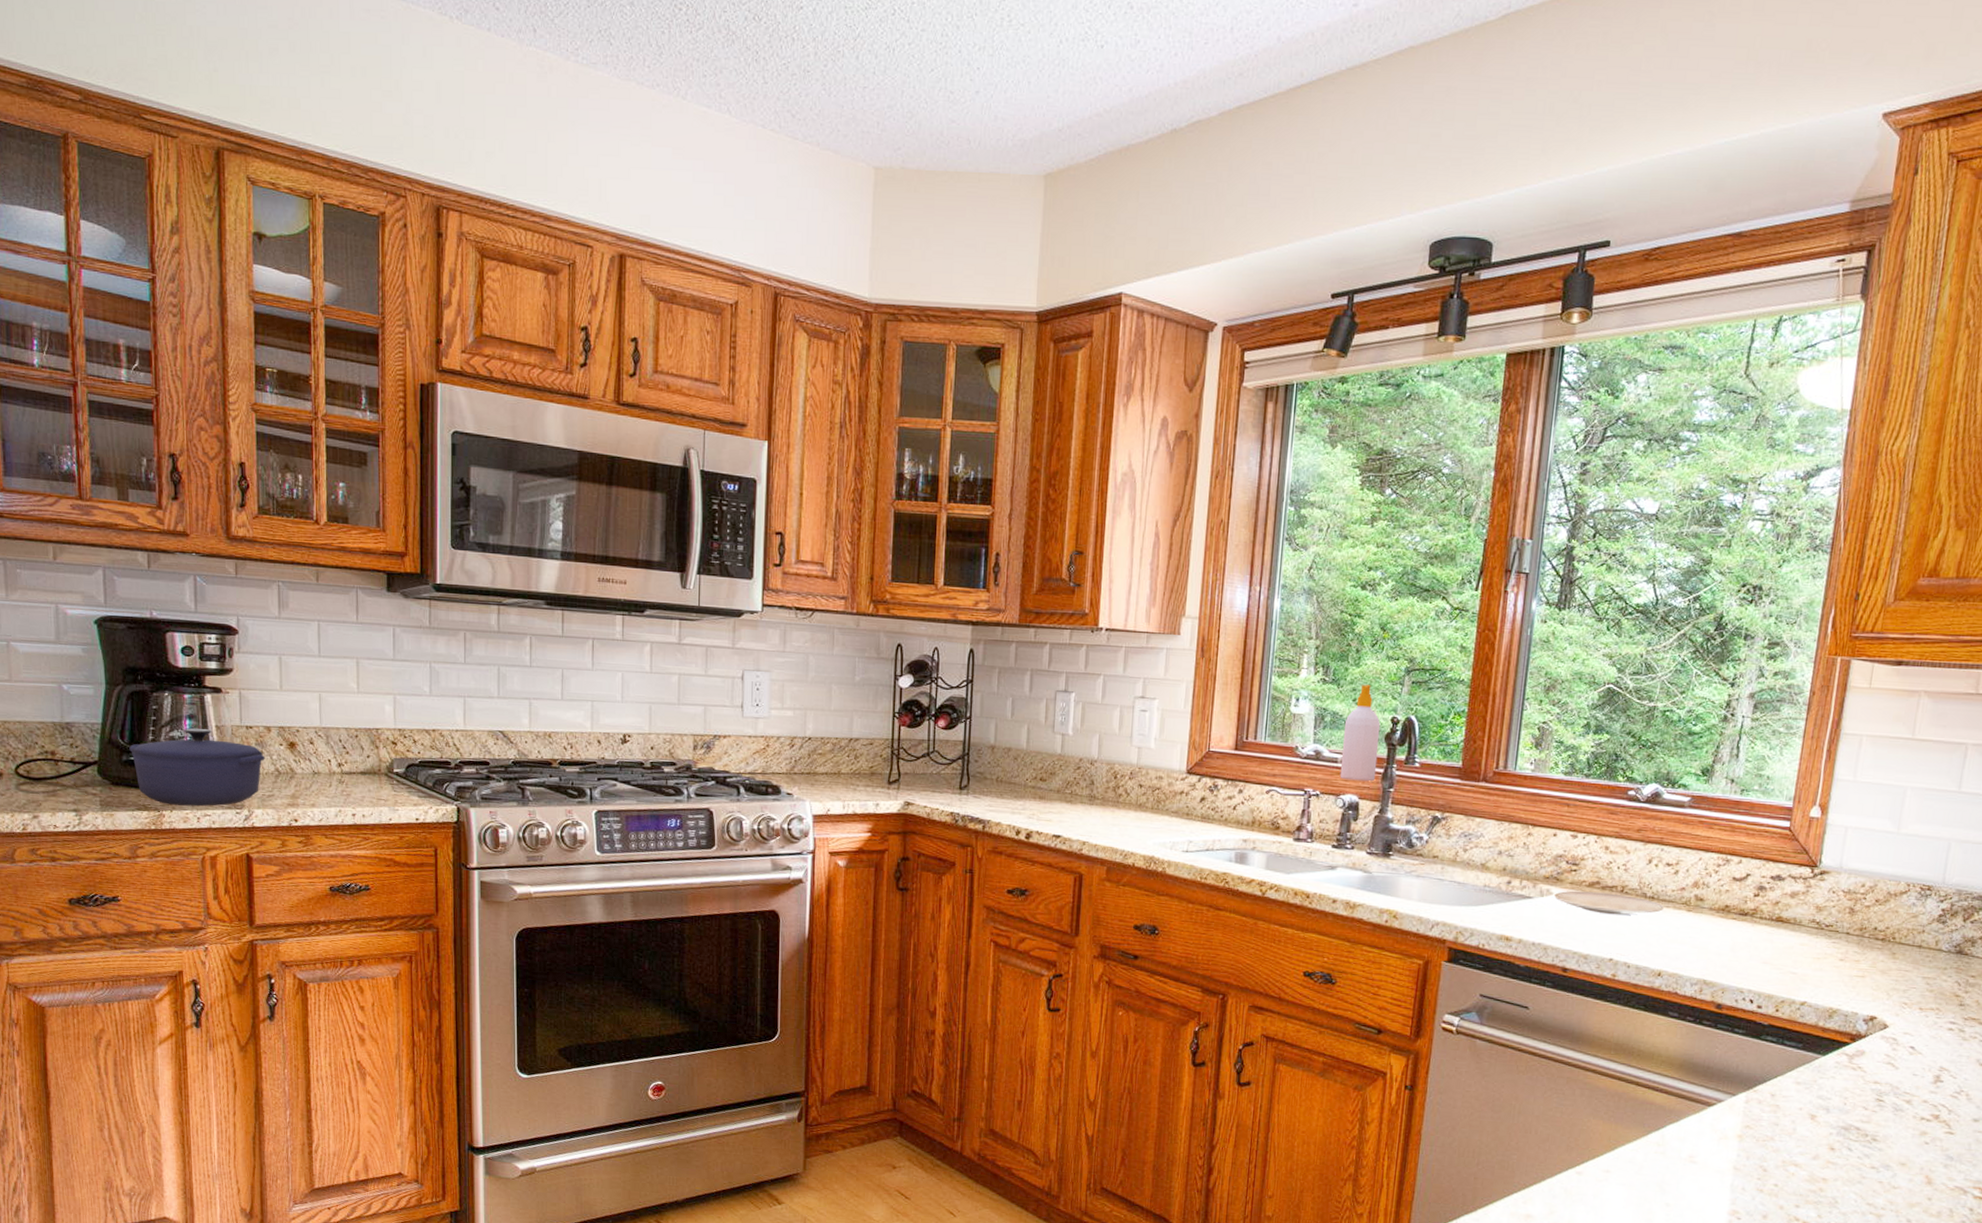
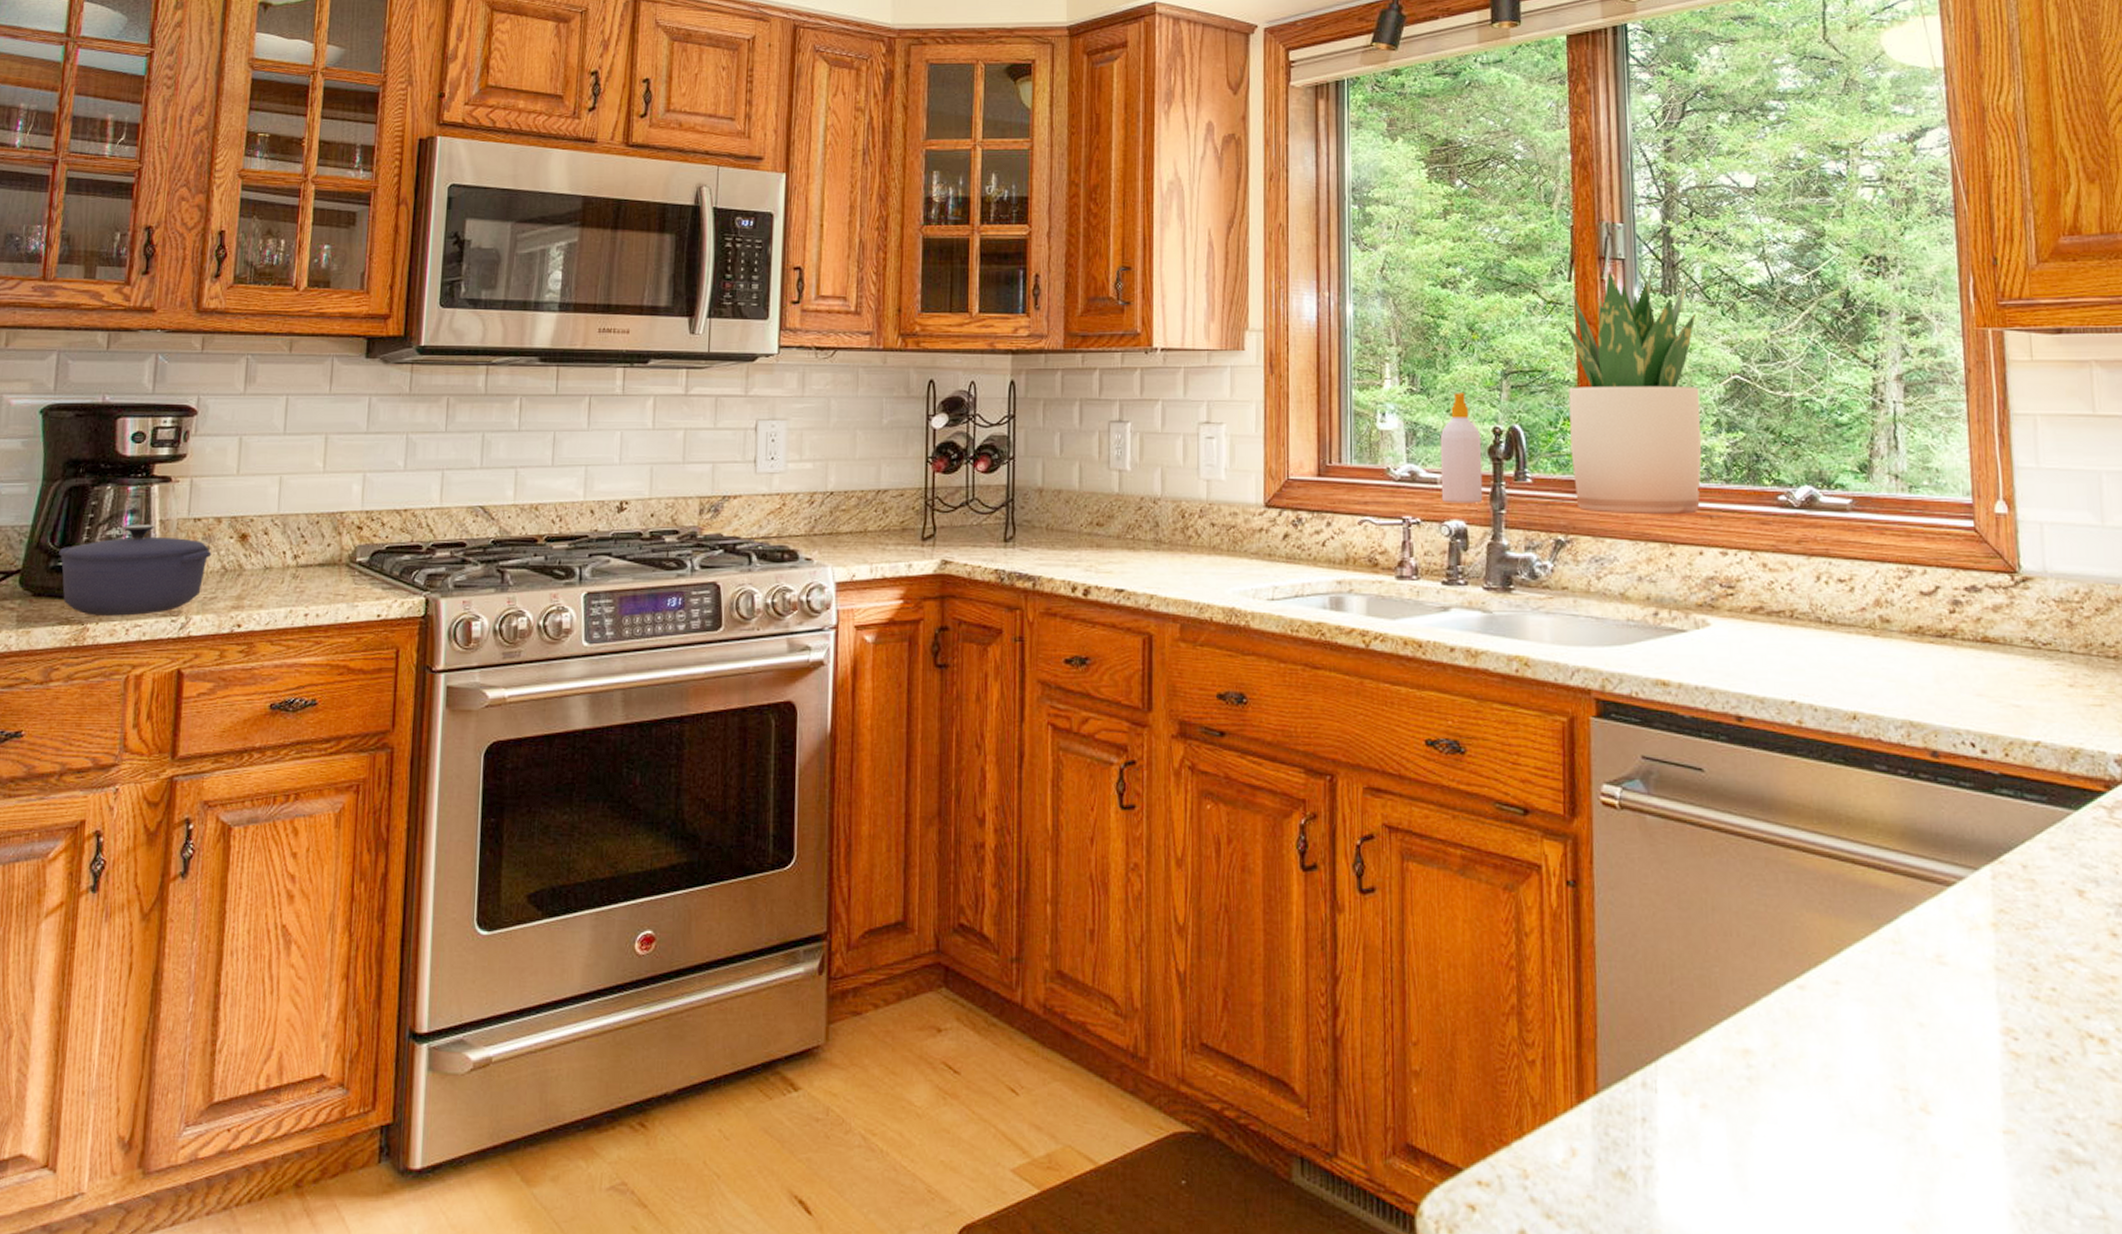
planter: none [1455,578,1587,802] -> present [1563,263,1702,515]
plate: present [1554,890,1665,916] -> none [1712,619,1846,646]

